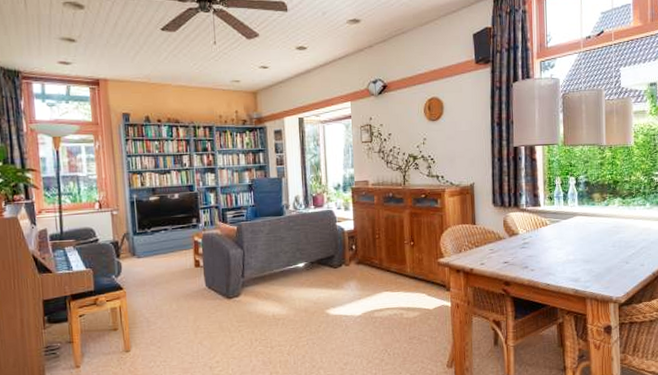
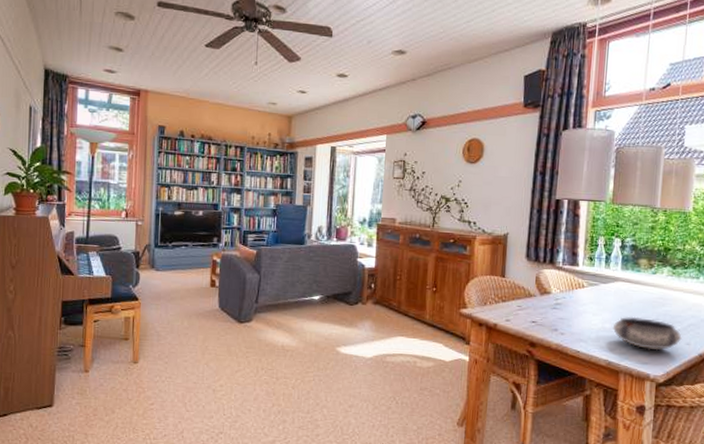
bowl: none [576,246,637,275] -> present [612,316,682,351]

